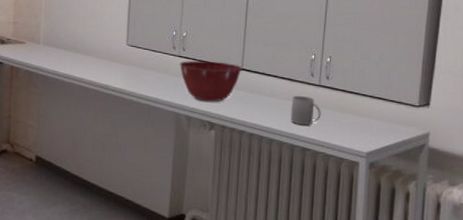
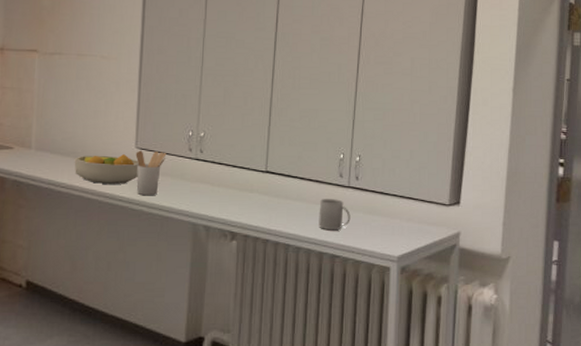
fruit bowl: none [75,50,129,77] -> present [74,154,139,185]
utensil holder: none [126,47,154,88] -> present [135,150,167,196]
mixing bowl: present [179,60,242,102] -> none [196,163,266,209]

